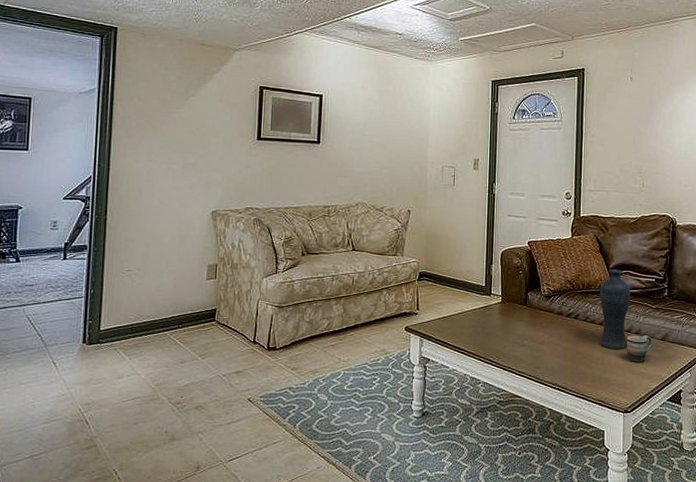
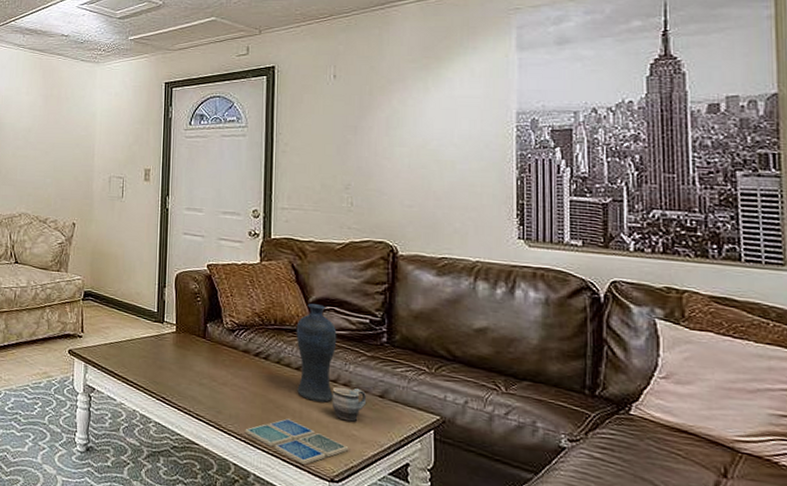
drink coaster: none [558,366,639,402] -> present [245,418,349,465]

